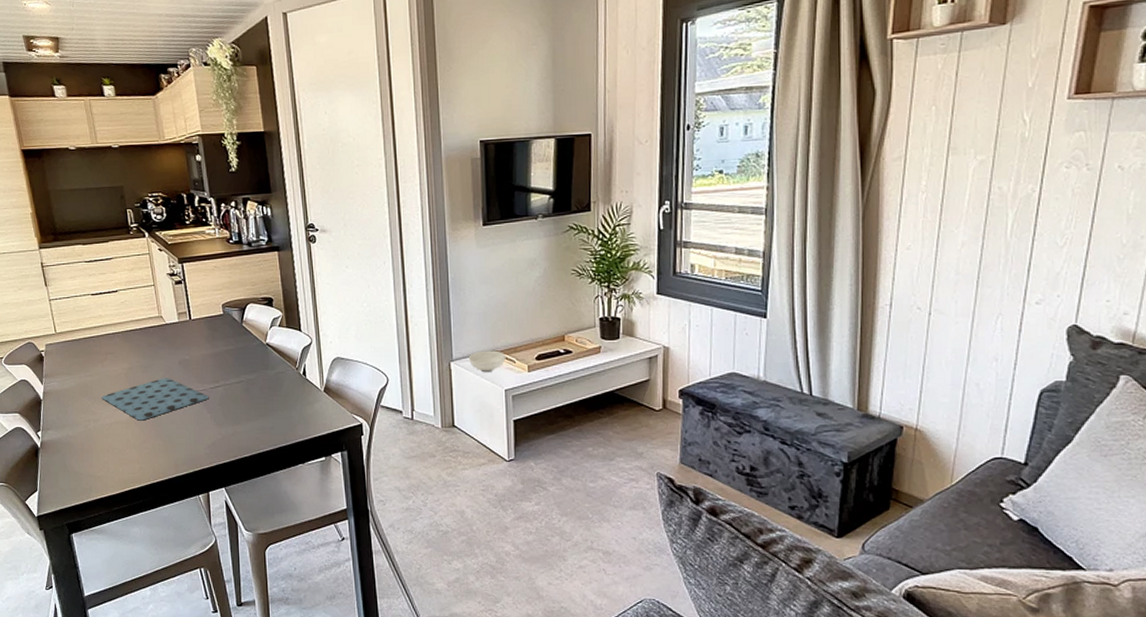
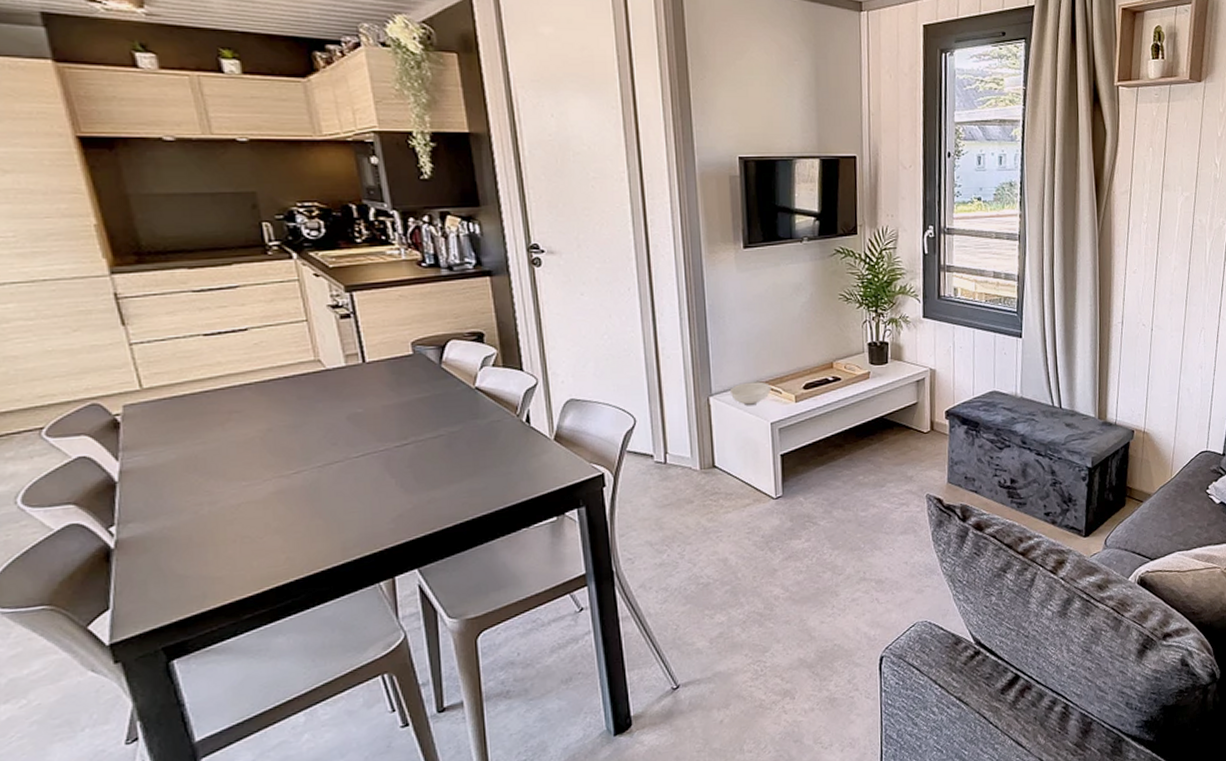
placemat: present [102,378,209,421] -> none [223,438,394,497]

